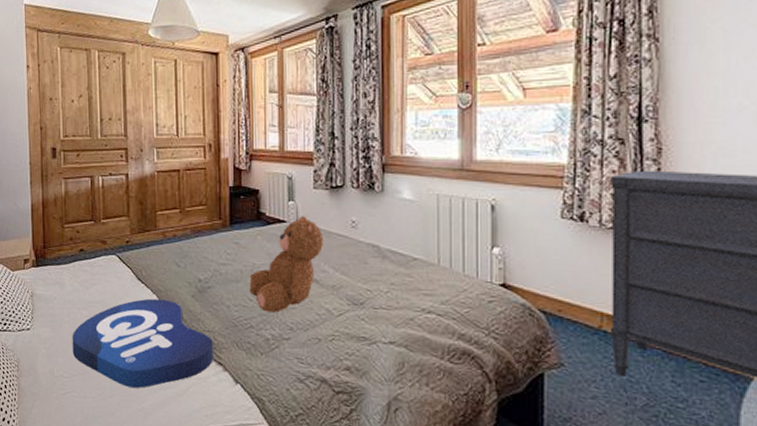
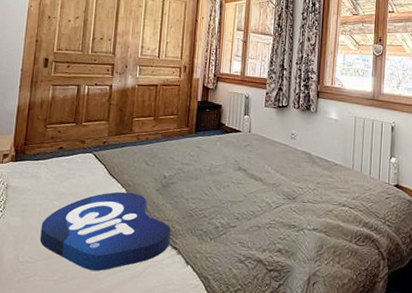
teddy bear: present [249,216,324,313] -> none [206,127,270,205]

